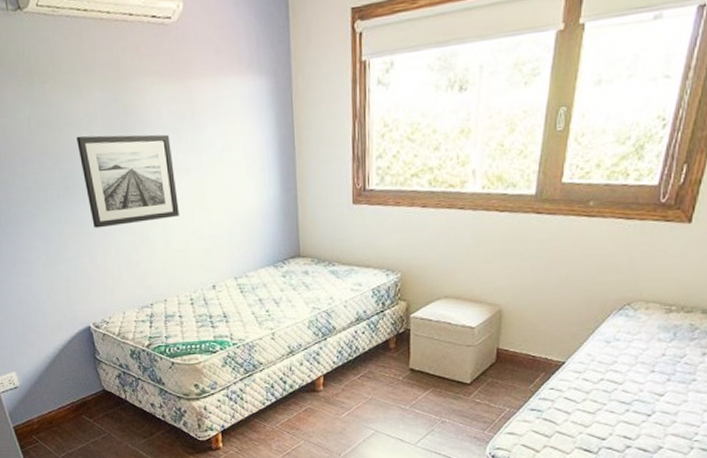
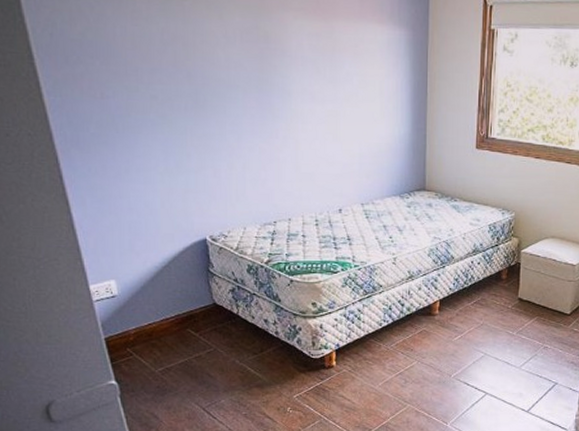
wall art: present [76,134,179,228] -> none [212,54,311,144]

